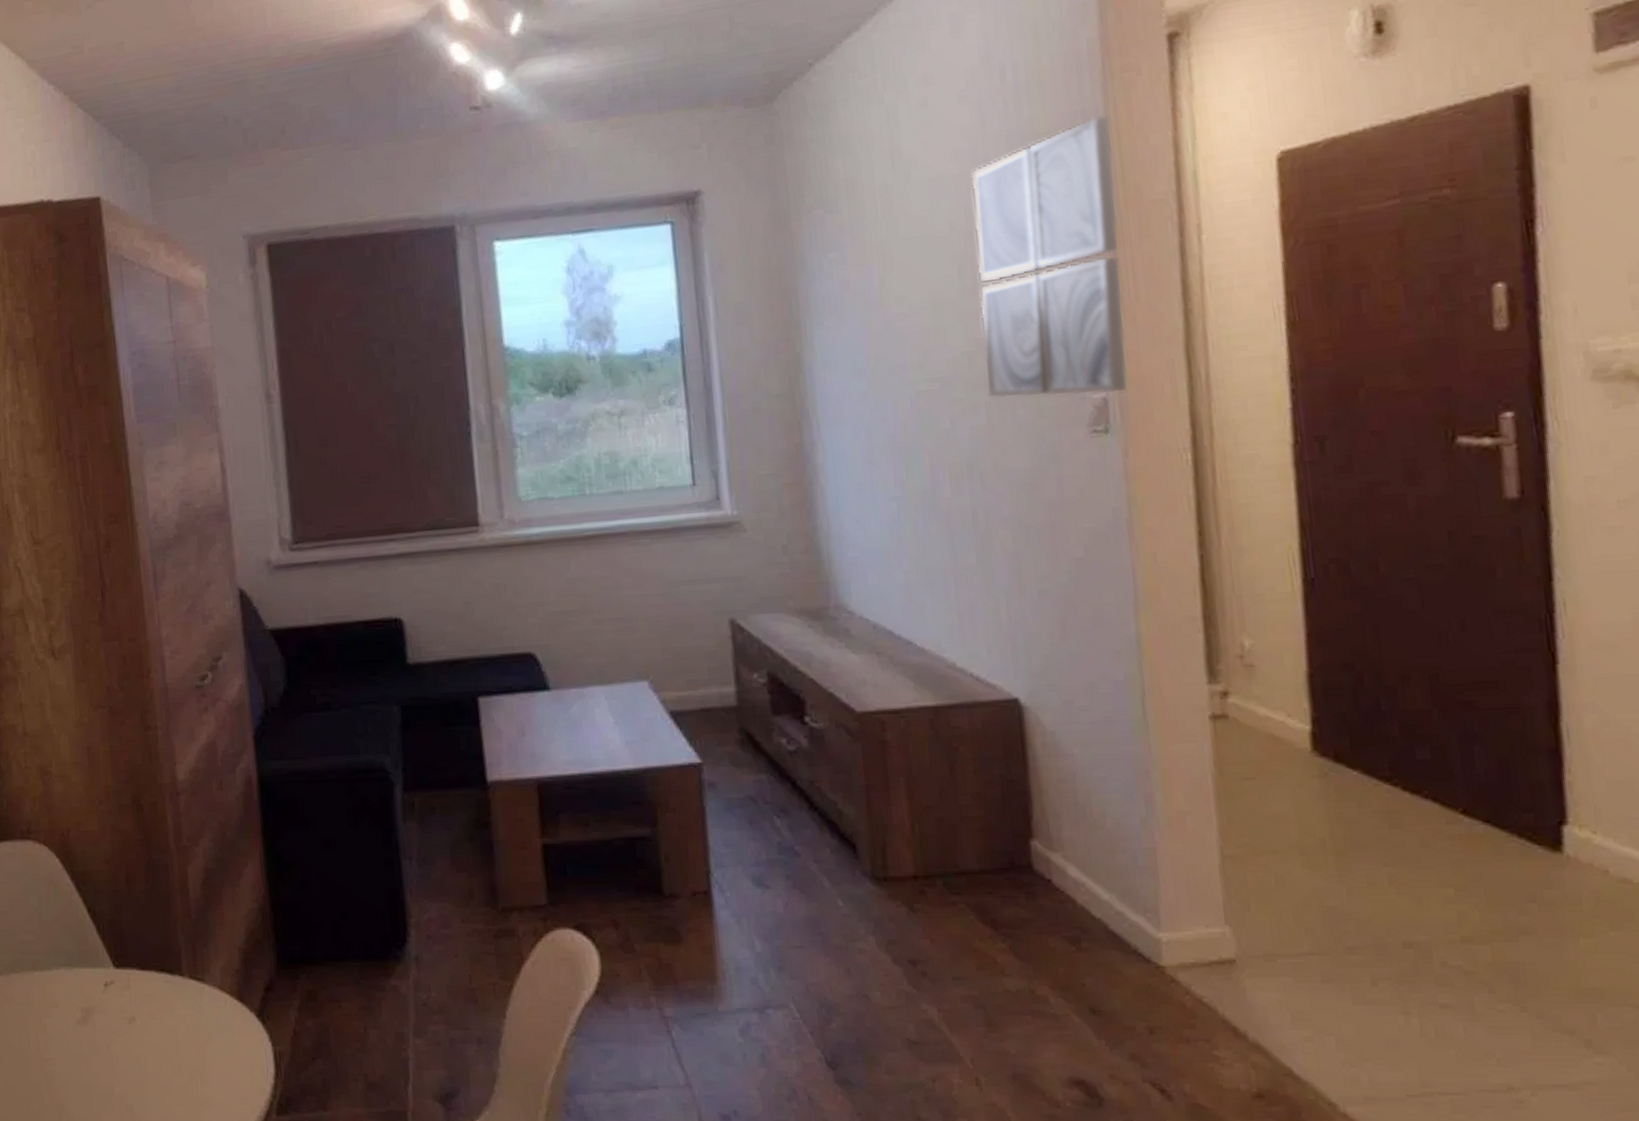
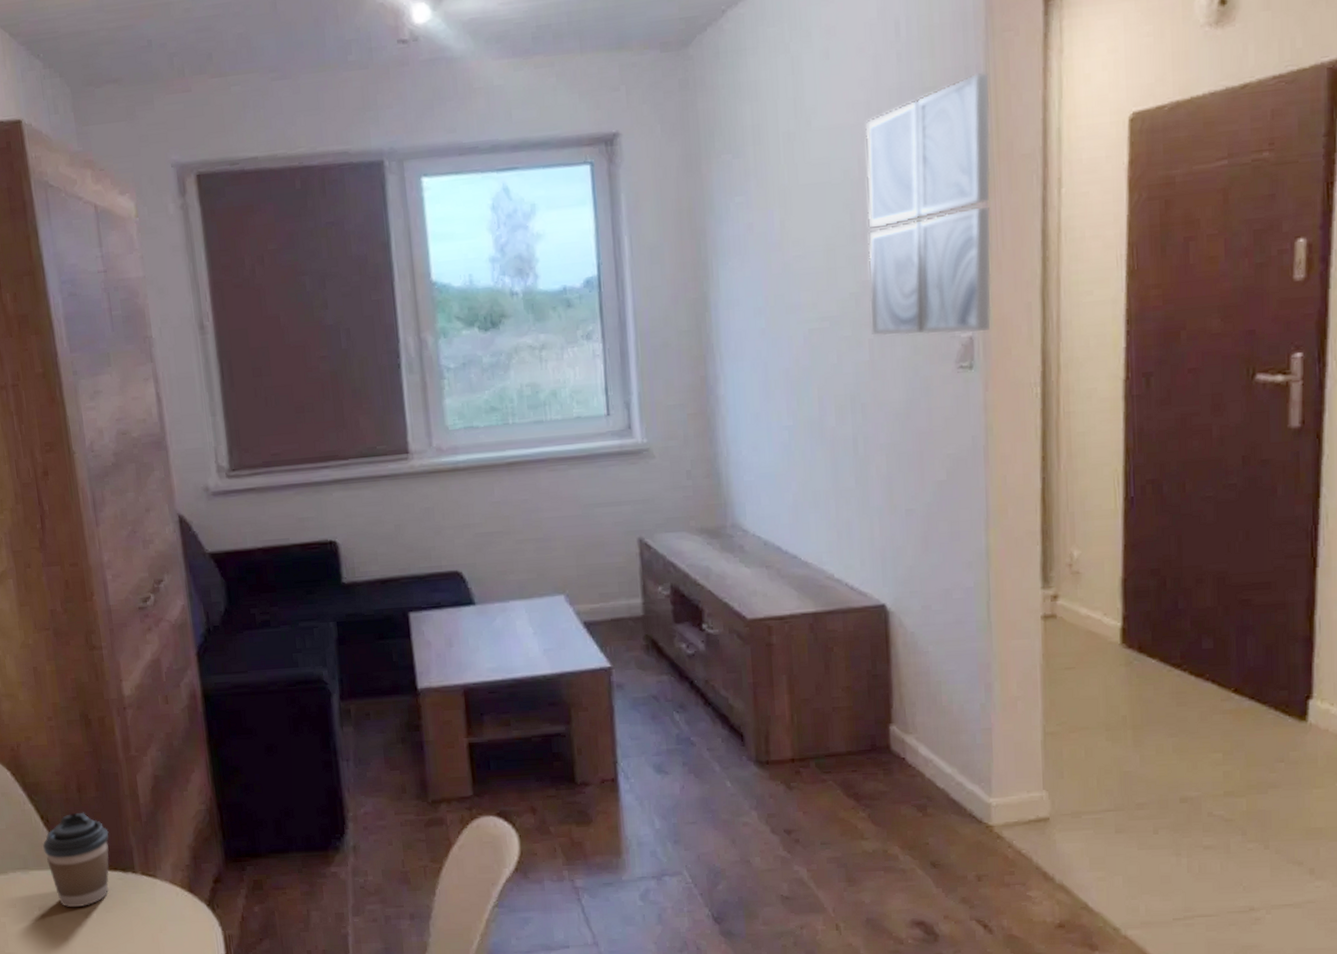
coffee cup: none [88,907,157,1012] -> present [43,813,110,908]

